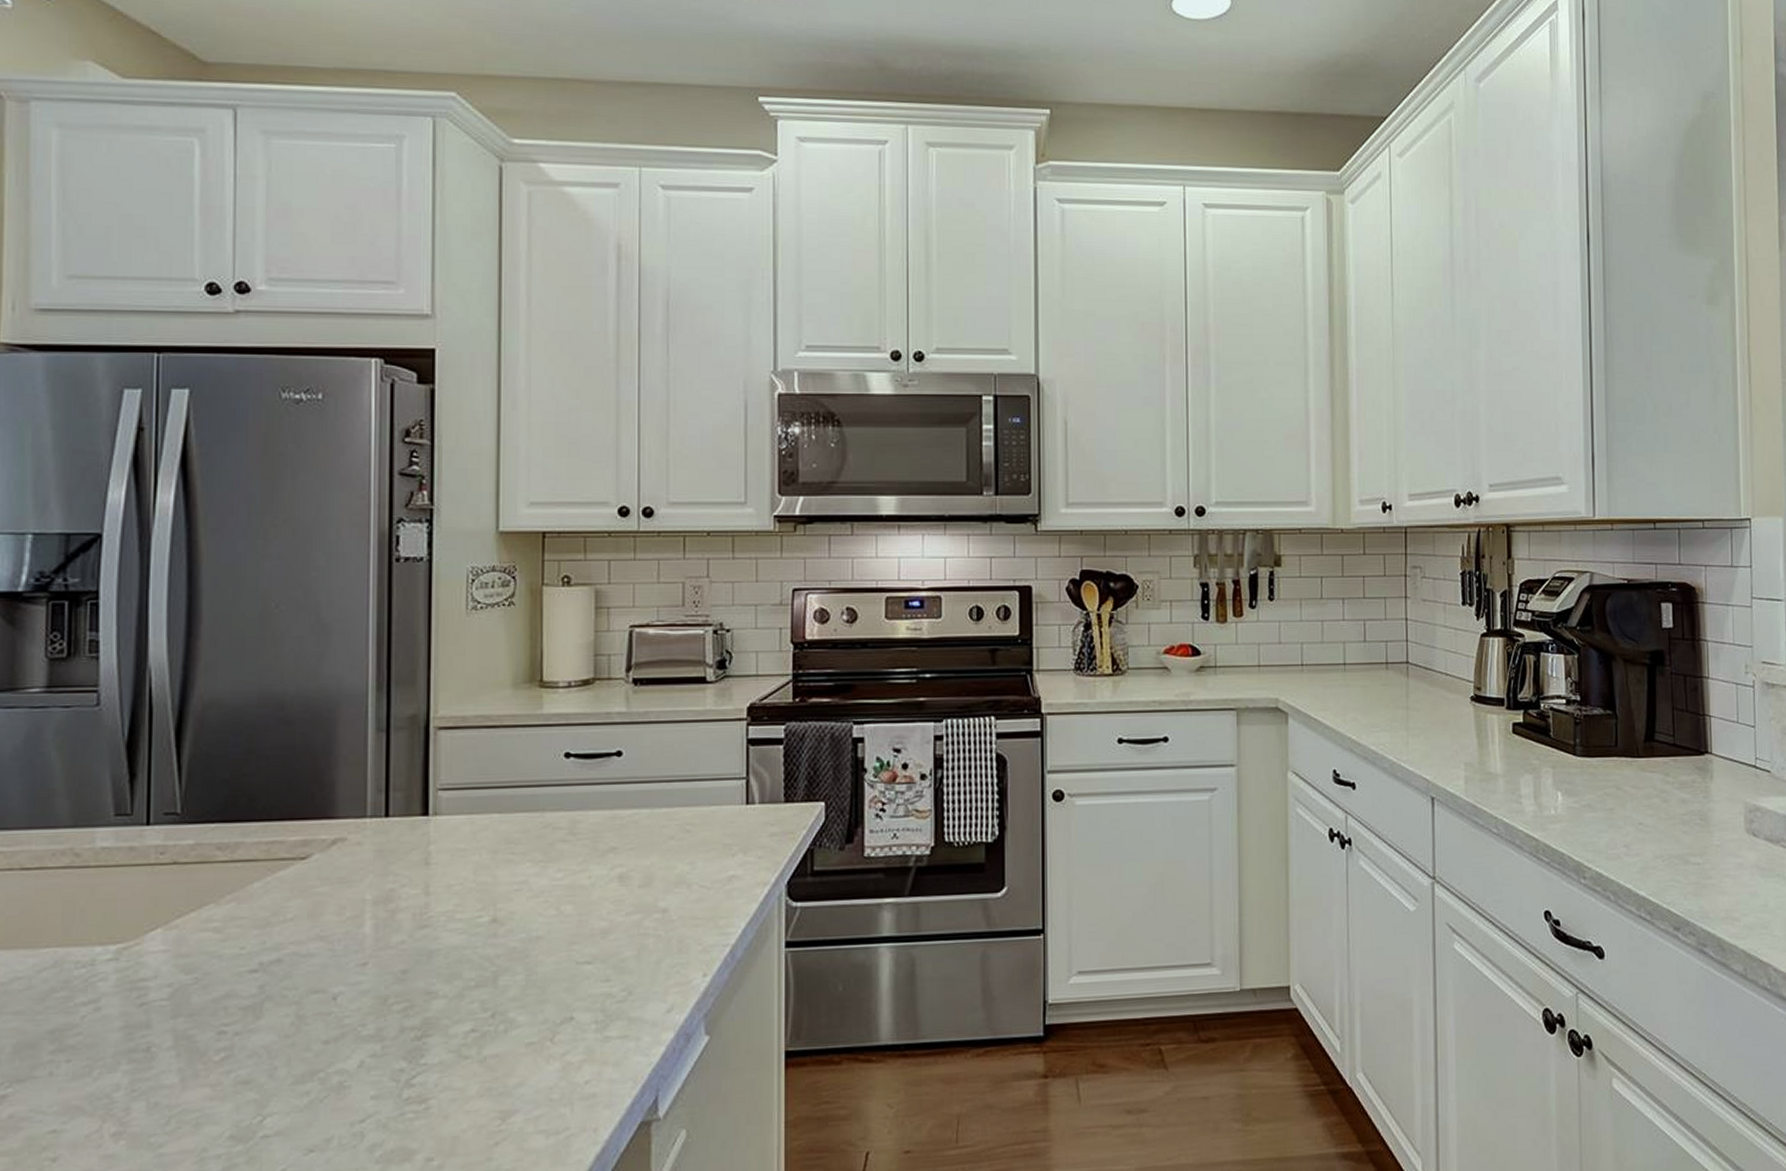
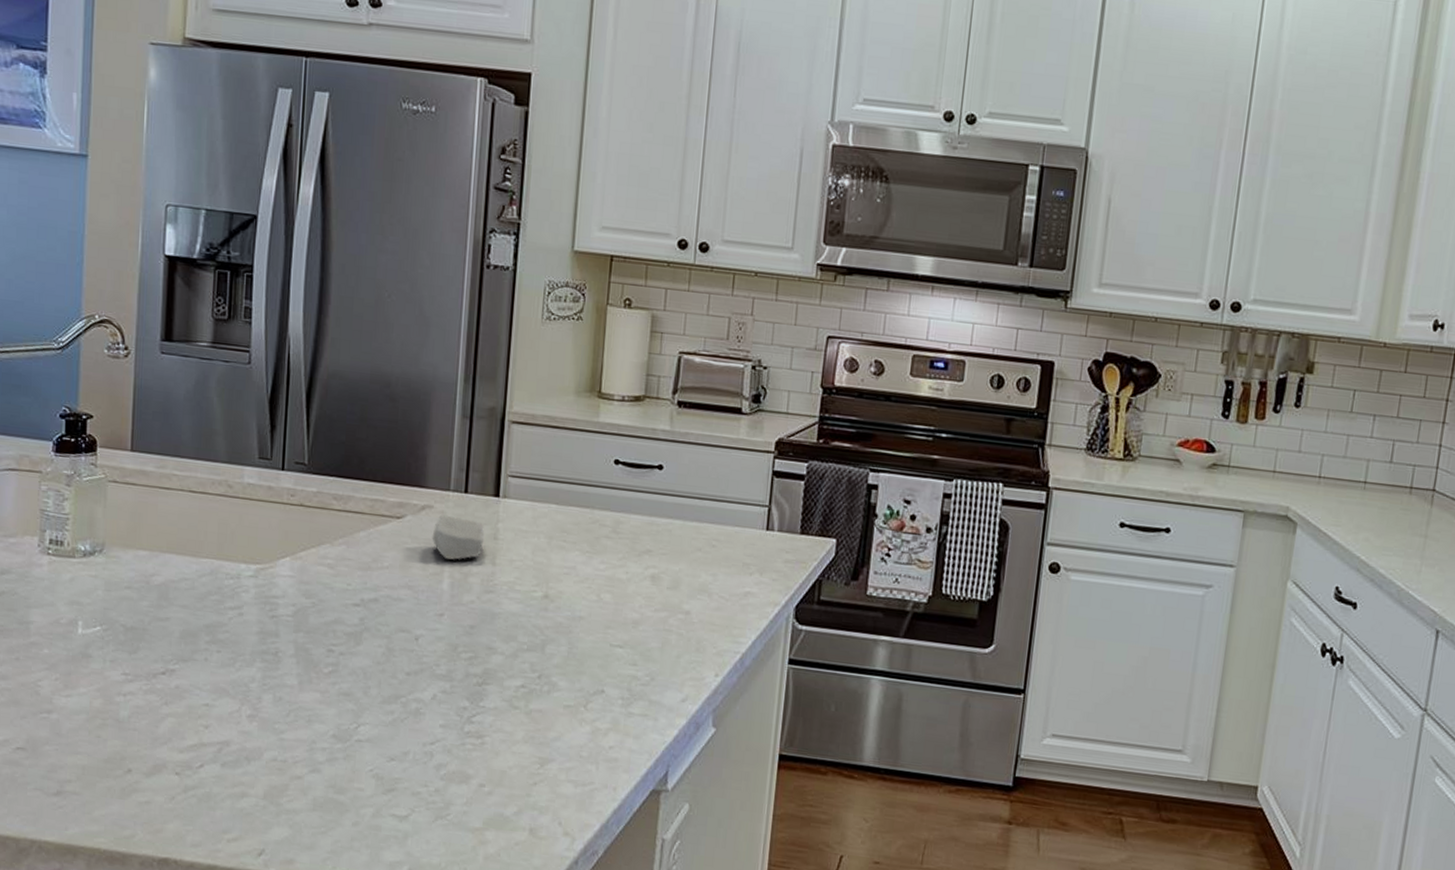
soap bar: none [347,846,414,897] -> present [432,514,485,560]

